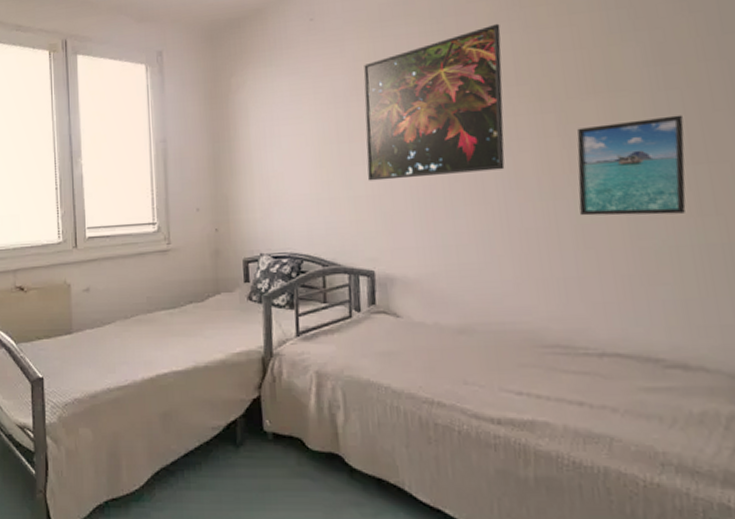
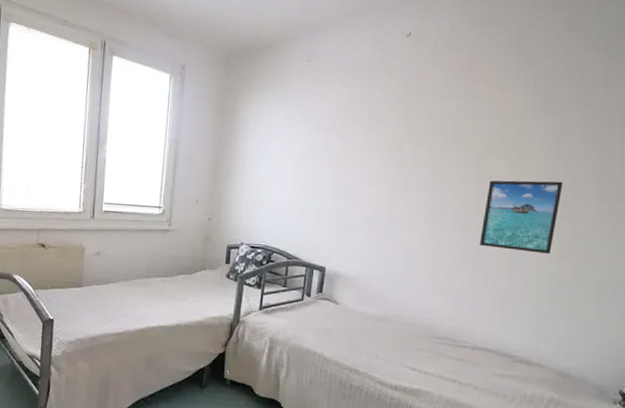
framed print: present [363,23,505,181] -> none [332,89,450,204]

